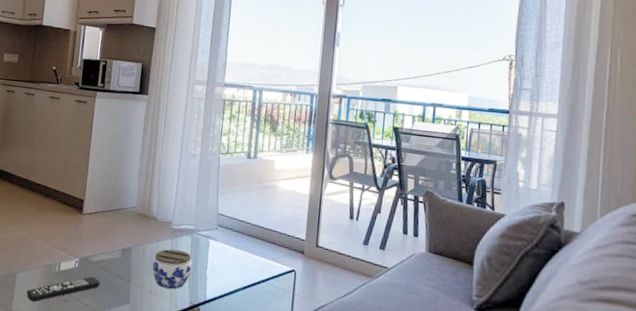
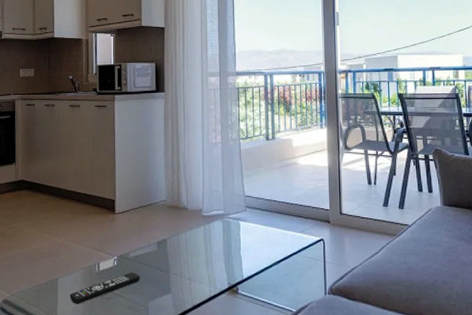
jar: present [152,249,193,290] -> none [188,235,226,273]

